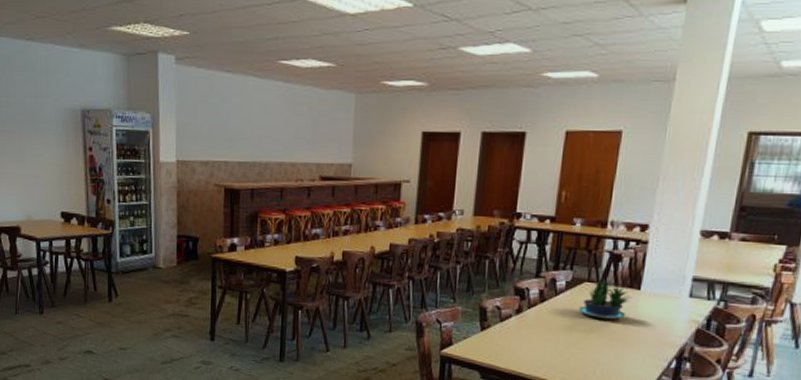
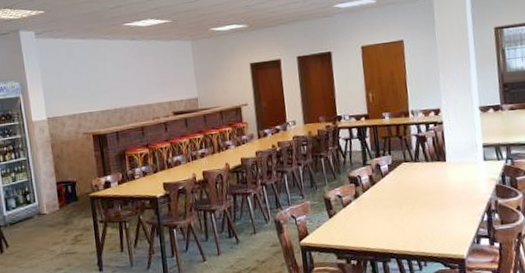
potted plant: present [578,280,632,320] -> none [402,159,441,191]

